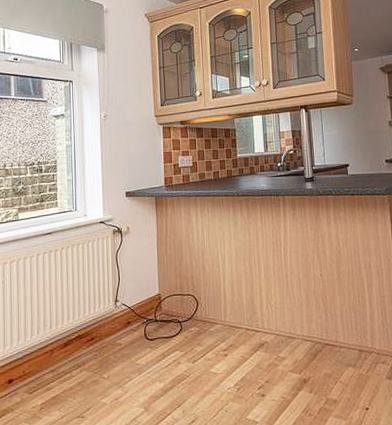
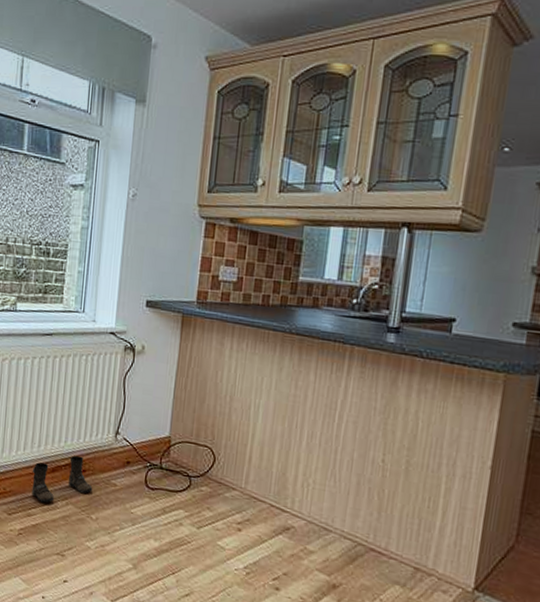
boots: none [47,327,102,375] -> present [32,455,93,503]

